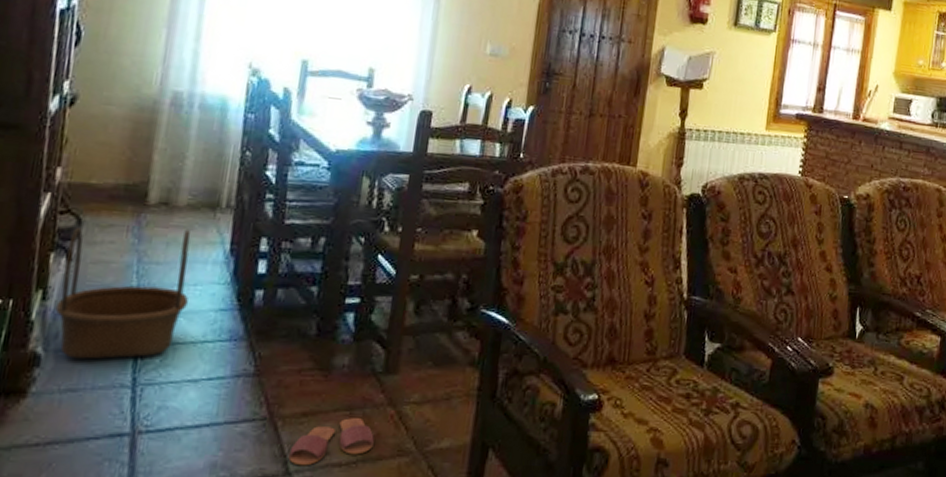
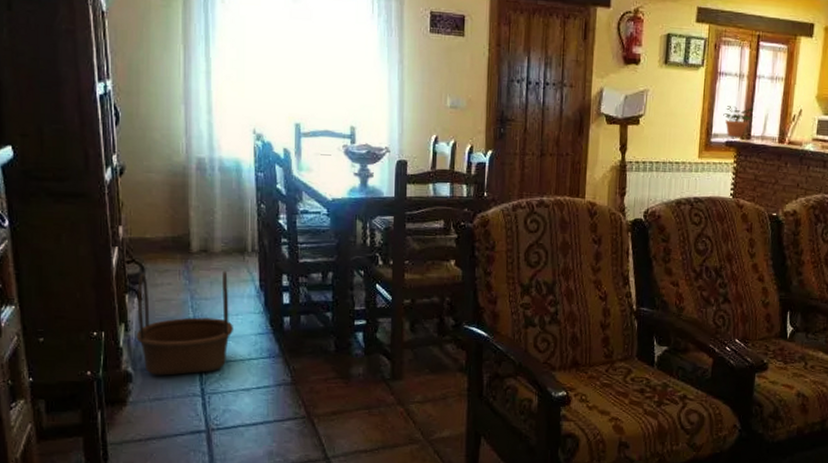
slippers: present [288,417,375,466] -> none [326,414,390,453]
potted plant: none [794,76,828,110] -> present [723,106,755,137]

